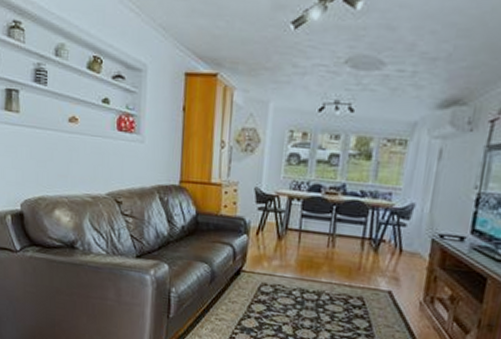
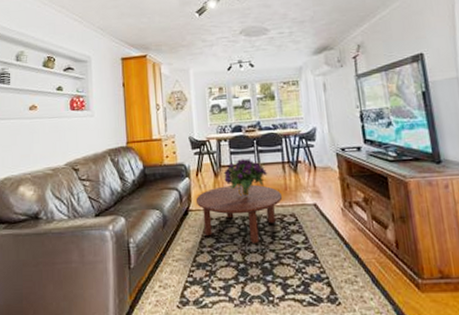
coffee table: none [252,251,354,320] -> present [196,184,283,243]
bouquet: none [287,224,342,268] -> present [223,157,268,196]

